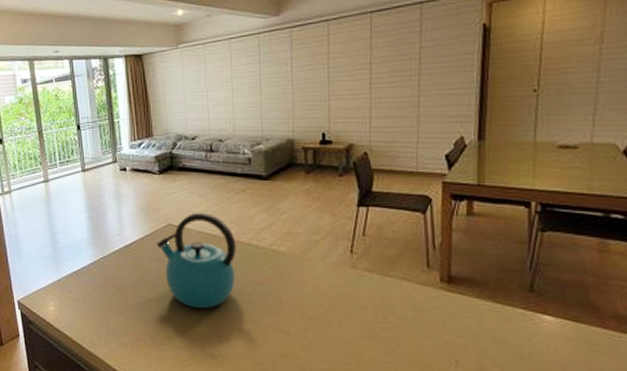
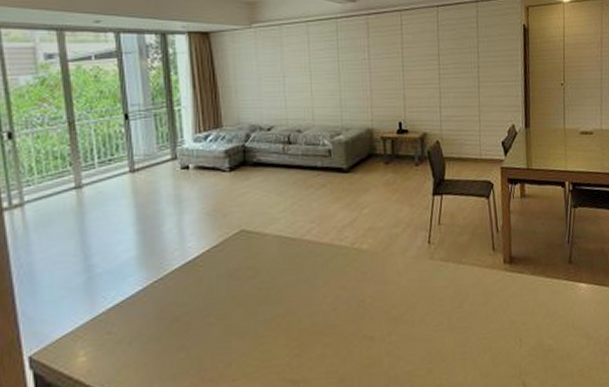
kettle: present [156,212,236,309] -> none [226,212,318,328]

